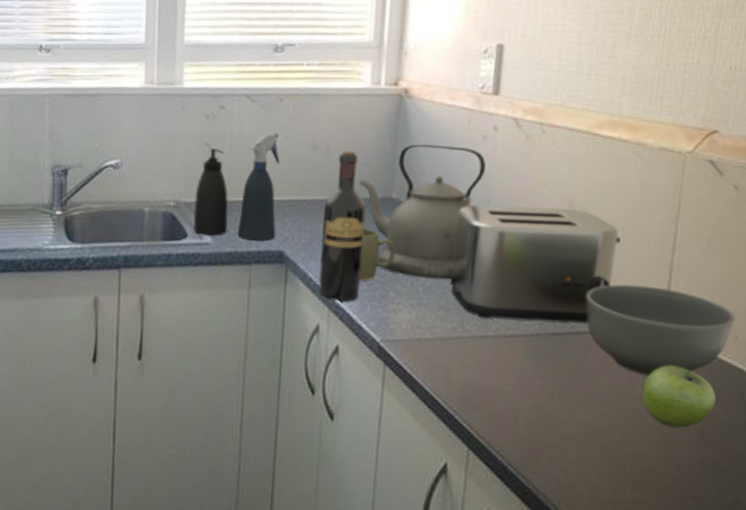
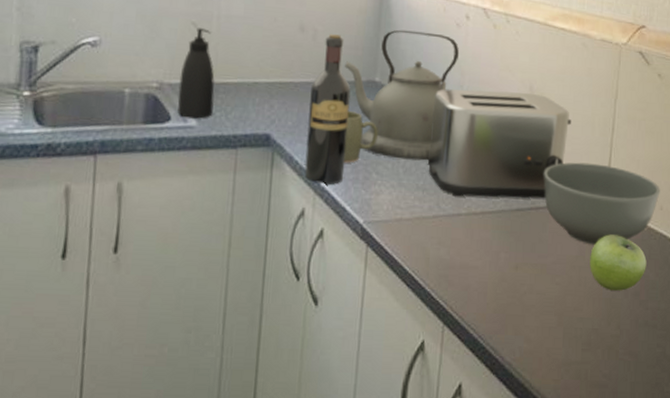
spray bottle: present [237,132,280,241] -> none [223,13,268,124]

